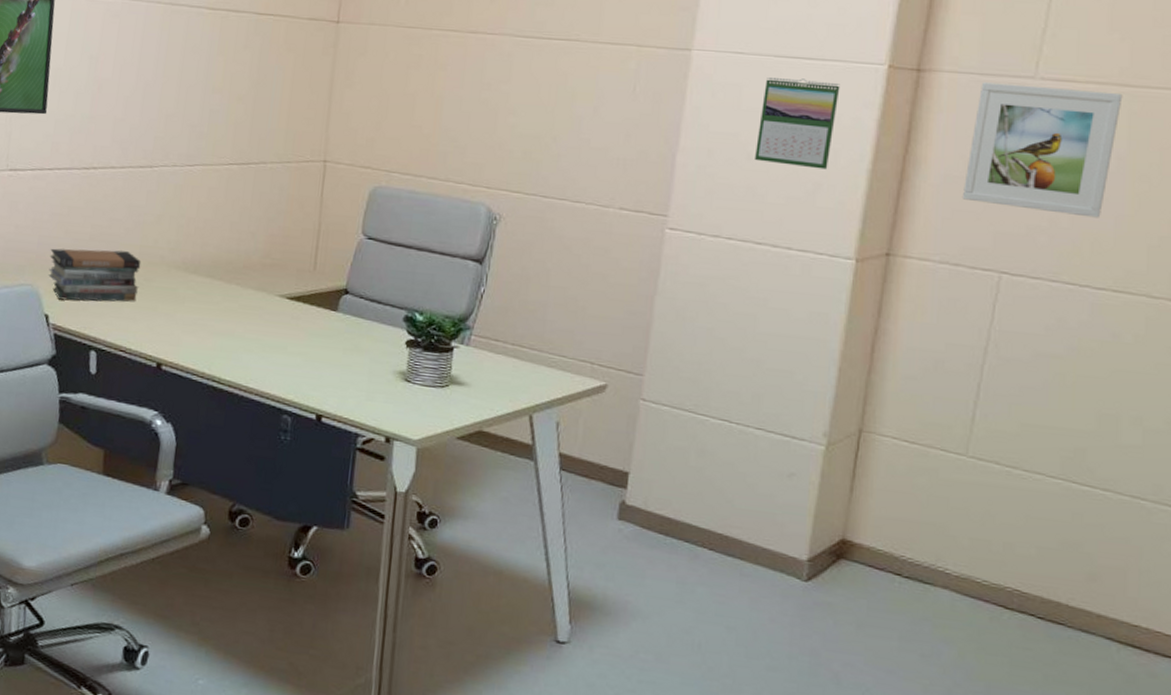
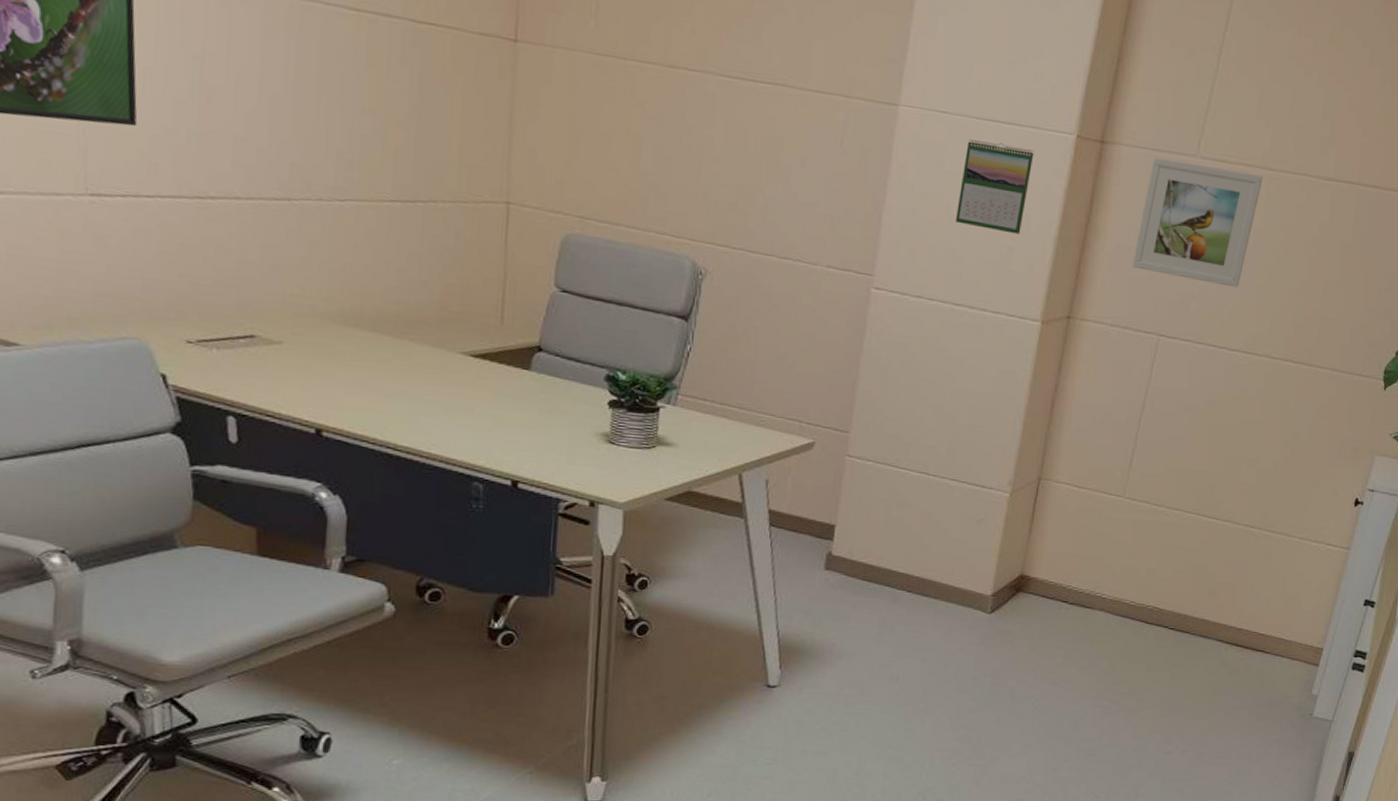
book stack: present [48,248,142,302] -> none [160,294,286,360]

